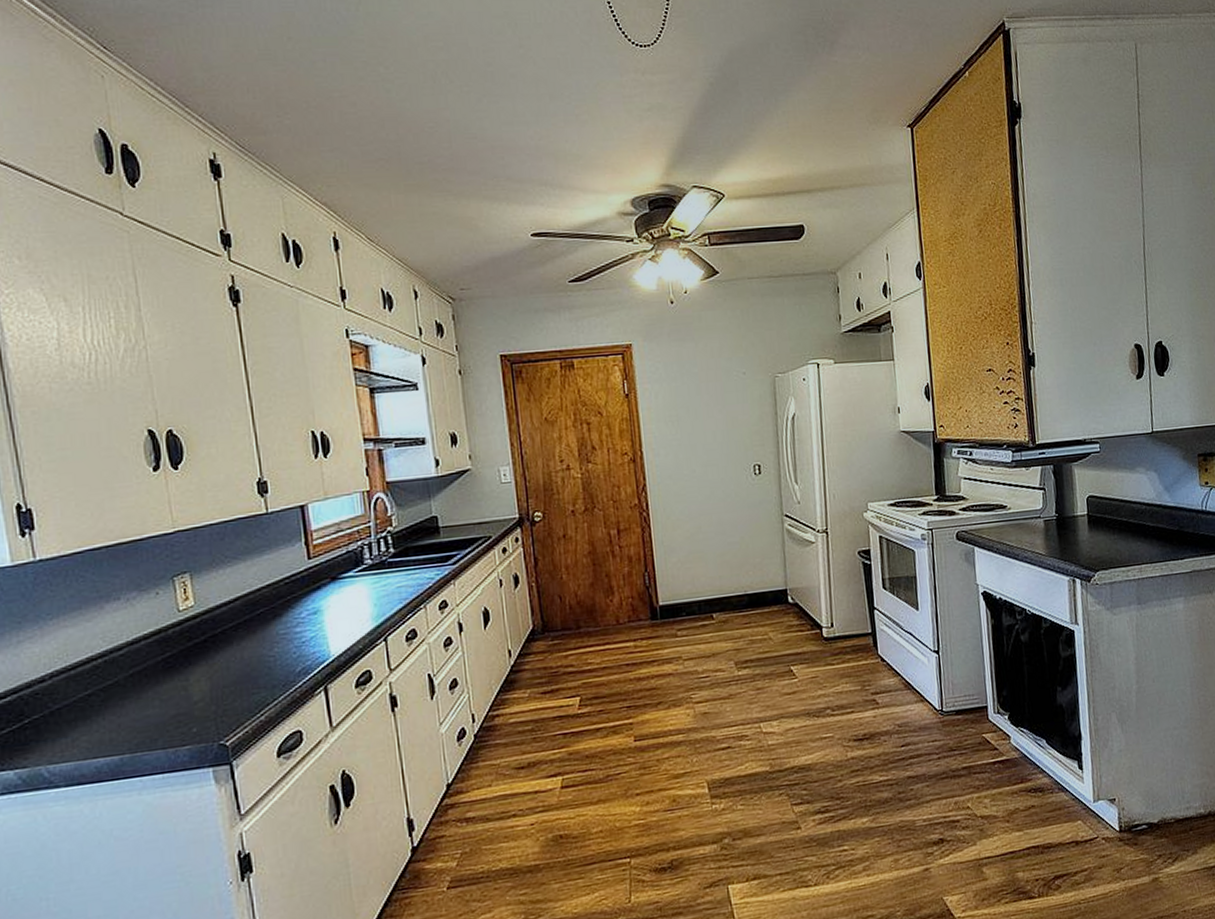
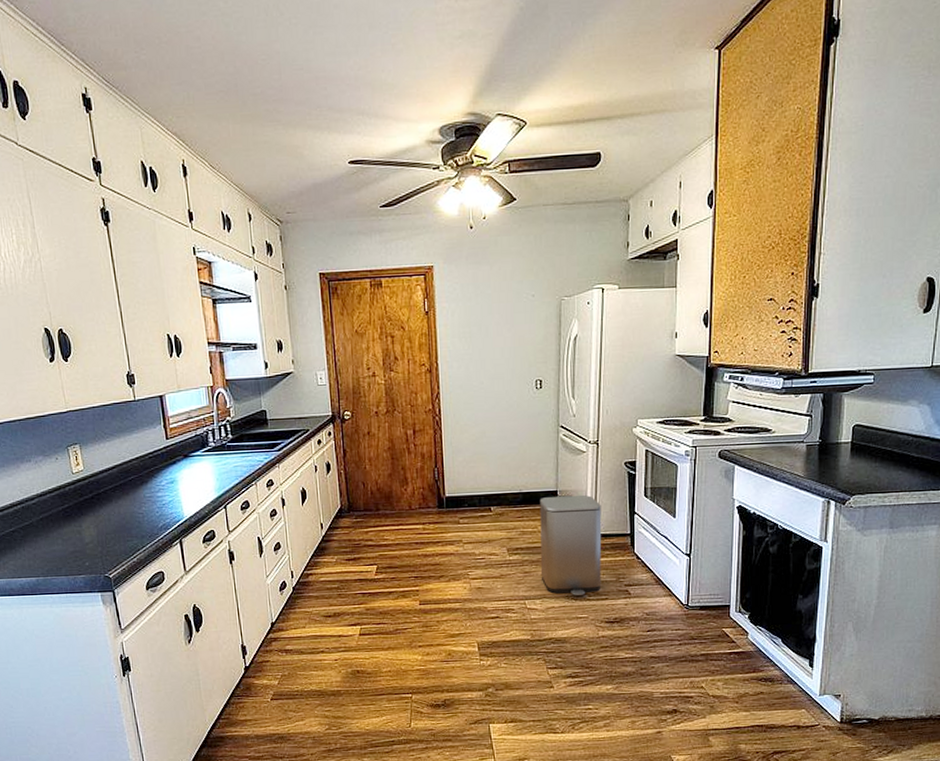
pedal bin: none [768,592,845,712] -> present [539,495,602,596]

